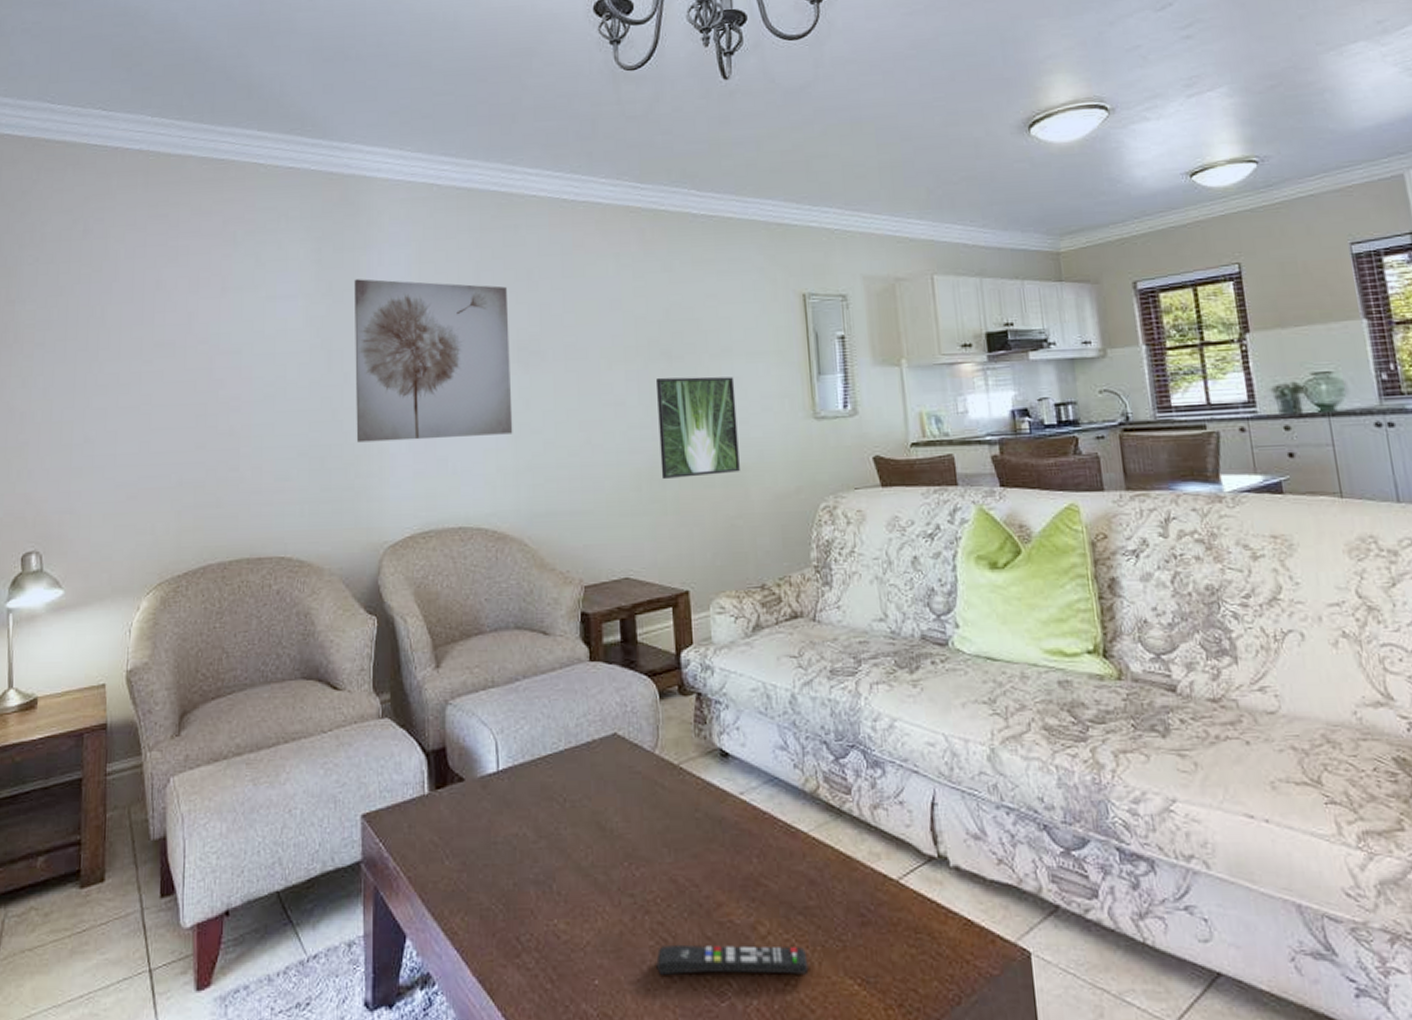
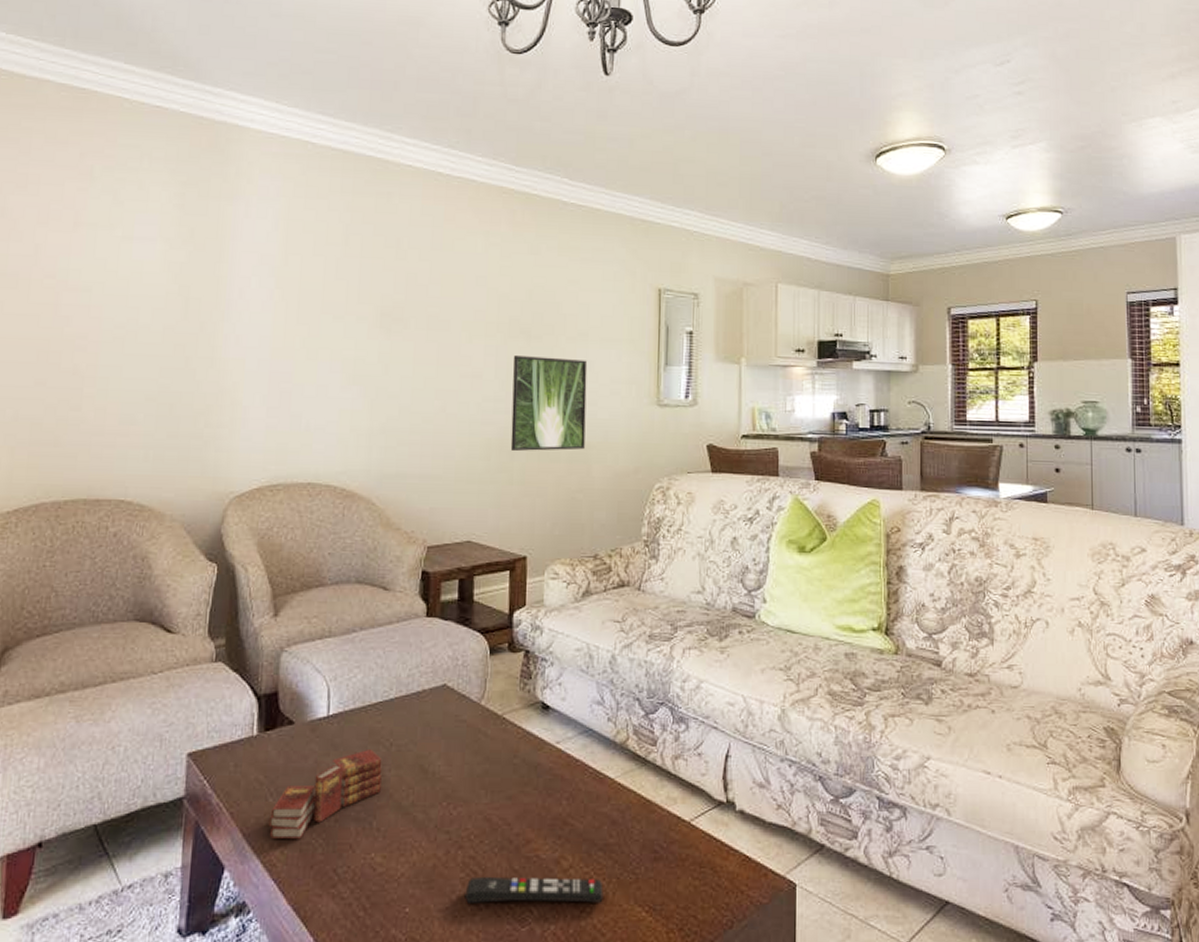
wall art: present [354,279,513,443] -> none [208,229,375,397]
book: none [446,805,558,904] -> present [268,748,382,838]

